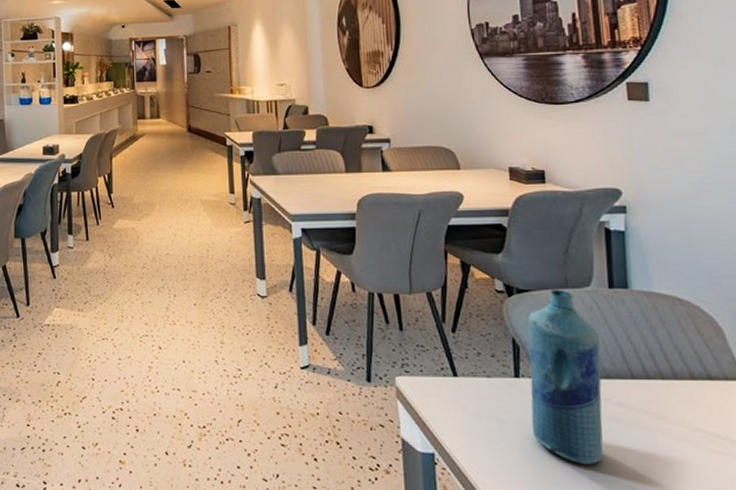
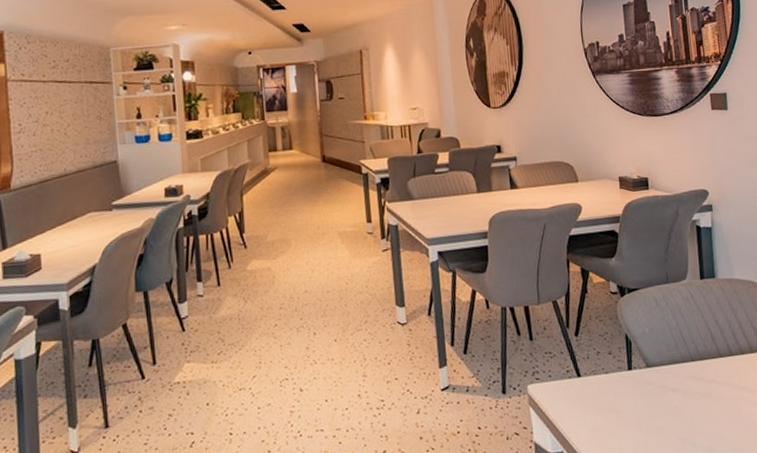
bottle: present [528,289,604,465] -> none [637,285,700,440]

